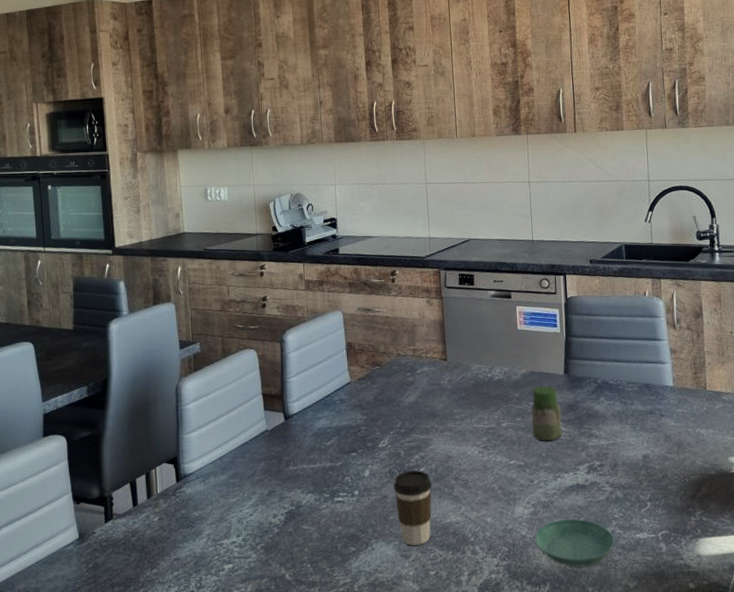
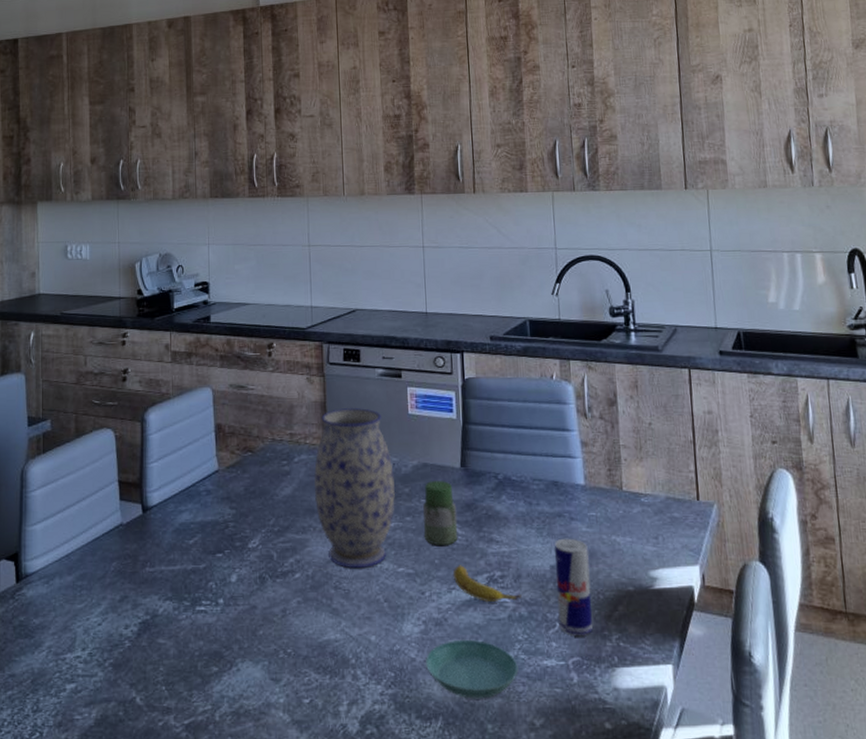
coffee cup: present [393,470,432,545] -> none [264,576,309,667]
vase: none [435,325,507,462] -> present [314,407,396,568]
banana: none [558,457,618,487] -> present [453,565,522,602]
beverage can: none [646,431,679,513] -> present [554,538,593,635]

